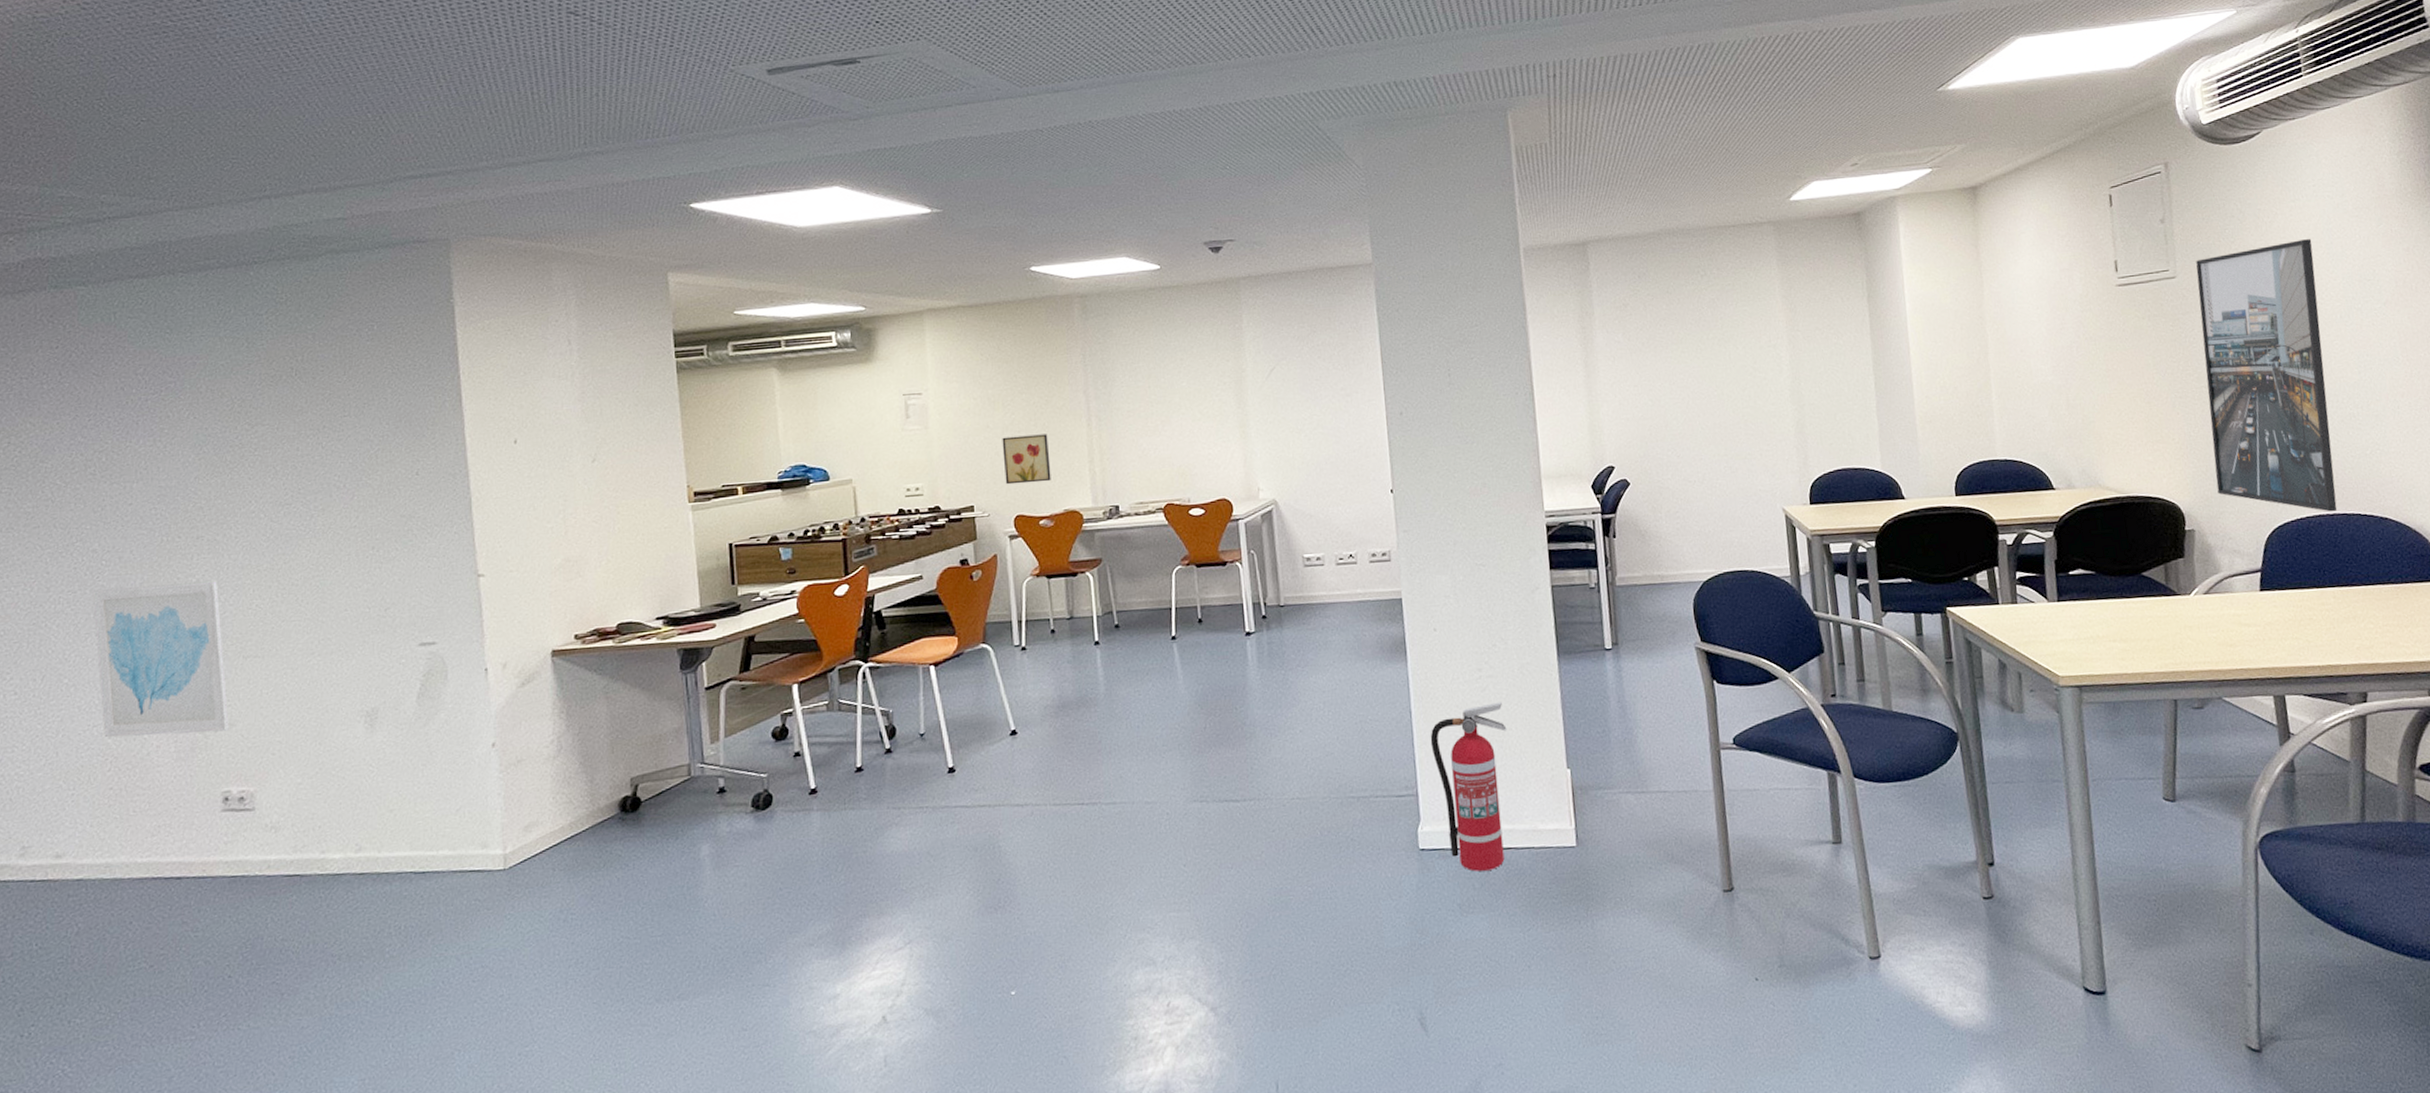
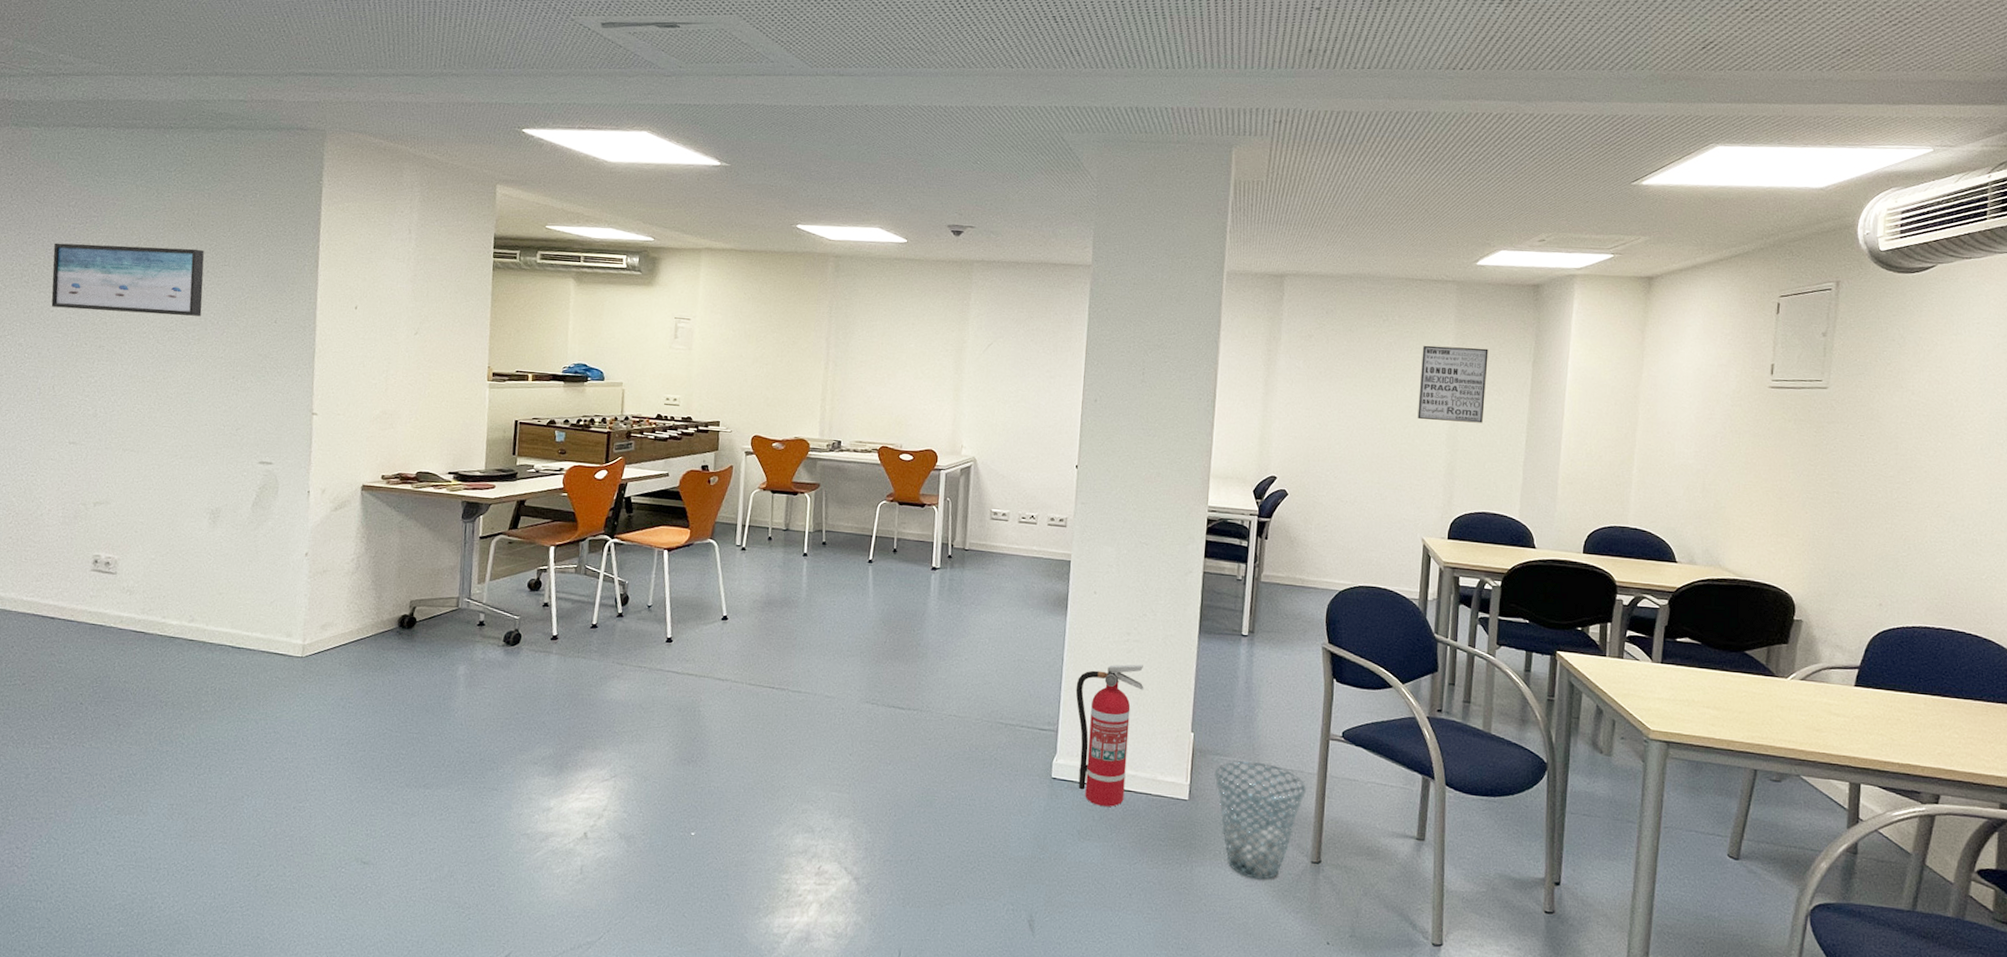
wall art: present [92,581,229,738] -> none [10,376,111,507]
wall art: none [123,402,322,499] -> present [51,243,205,316]
wall art: present [1002,434,1051,485] -> none [749,367,790,411]
waste basket: none [1600,788,1704,923] -> present [1214,761,1306,880]
wall art: none [1748,290,1826,378] -> present [1417,345,1489,423]
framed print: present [2196,239,2338,512] -> none [1831,371,1966,626]

